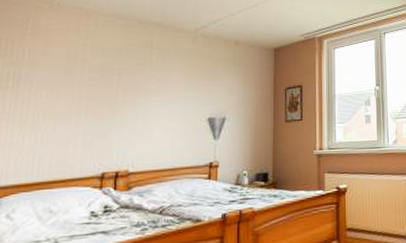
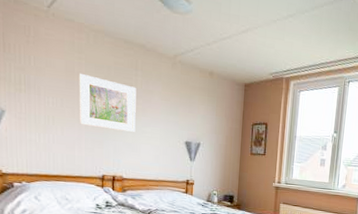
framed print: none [77,60,151,117] -> present [79,73,136,132]

